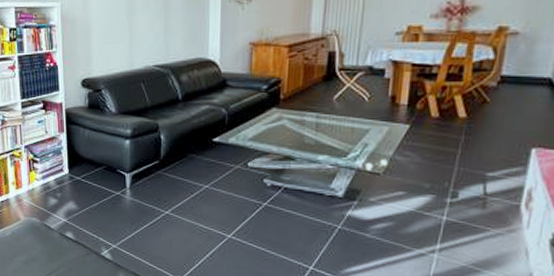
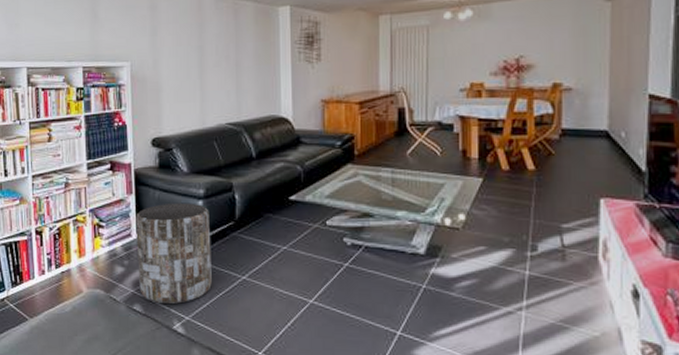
side table: none [67,141,137,233] -> present [136,202,212,304]

